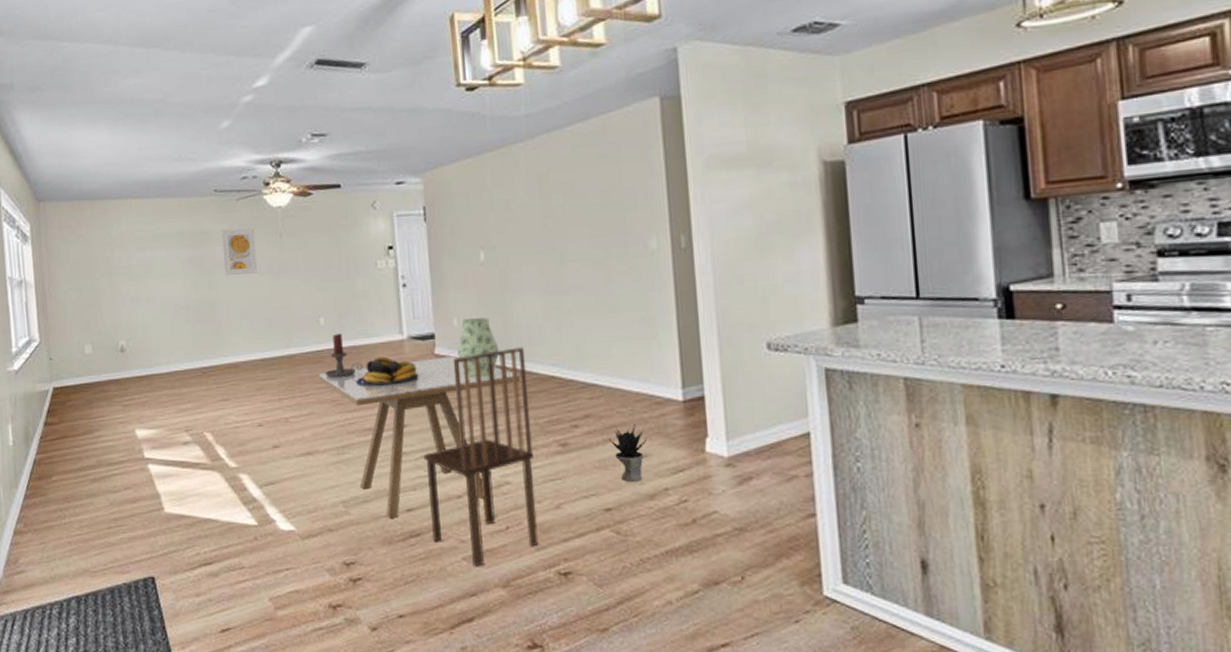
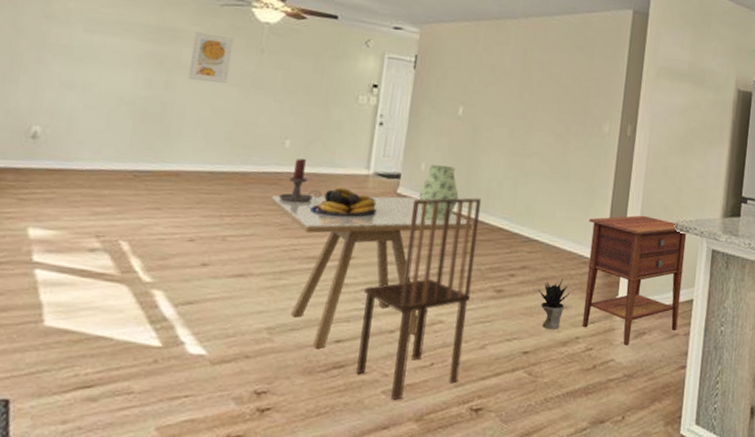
nightstand: none [653,338,794,494] -> present [582,215,687,346]

